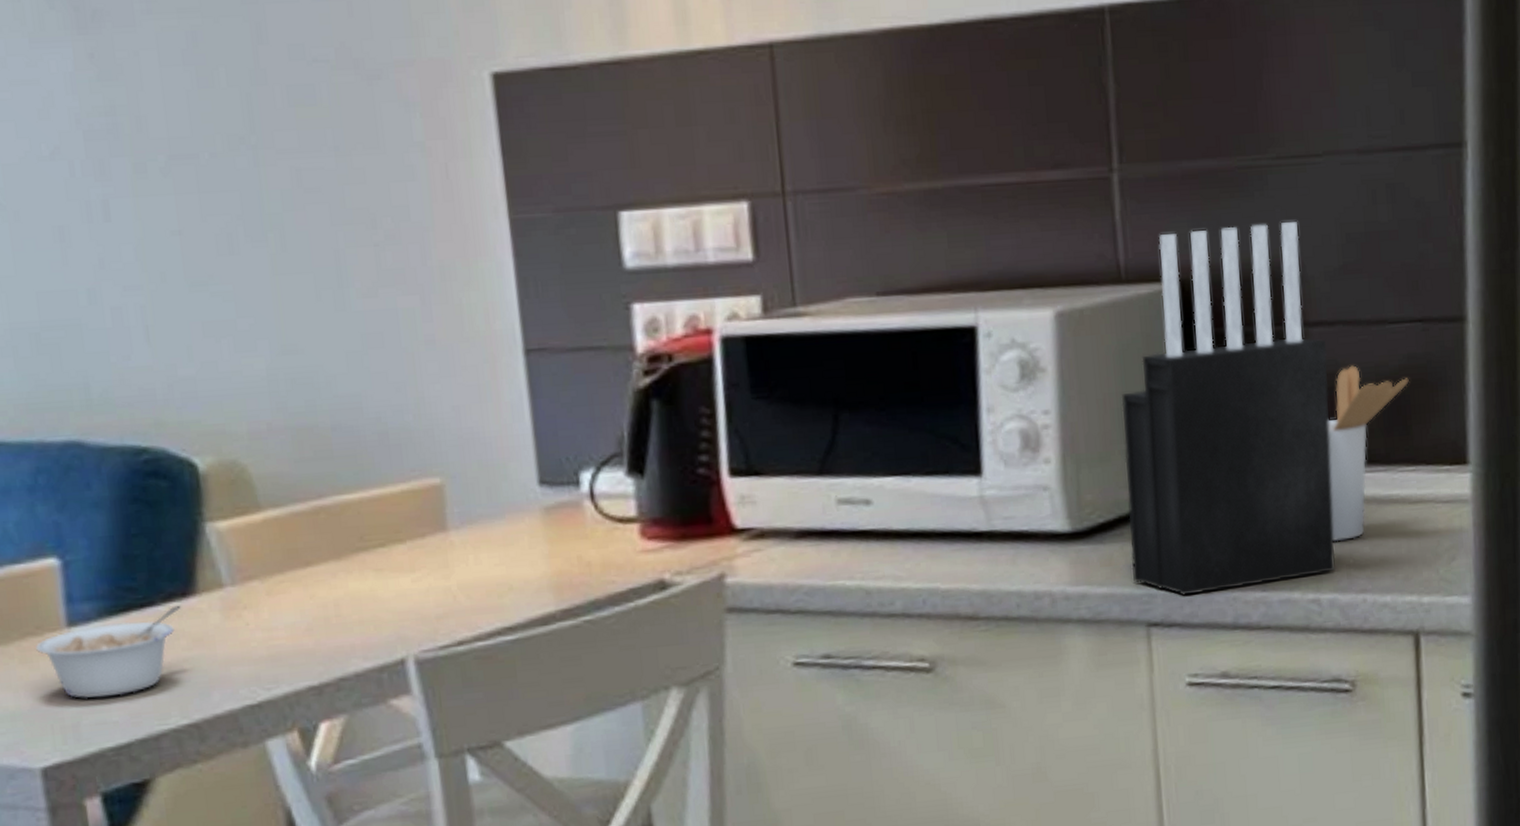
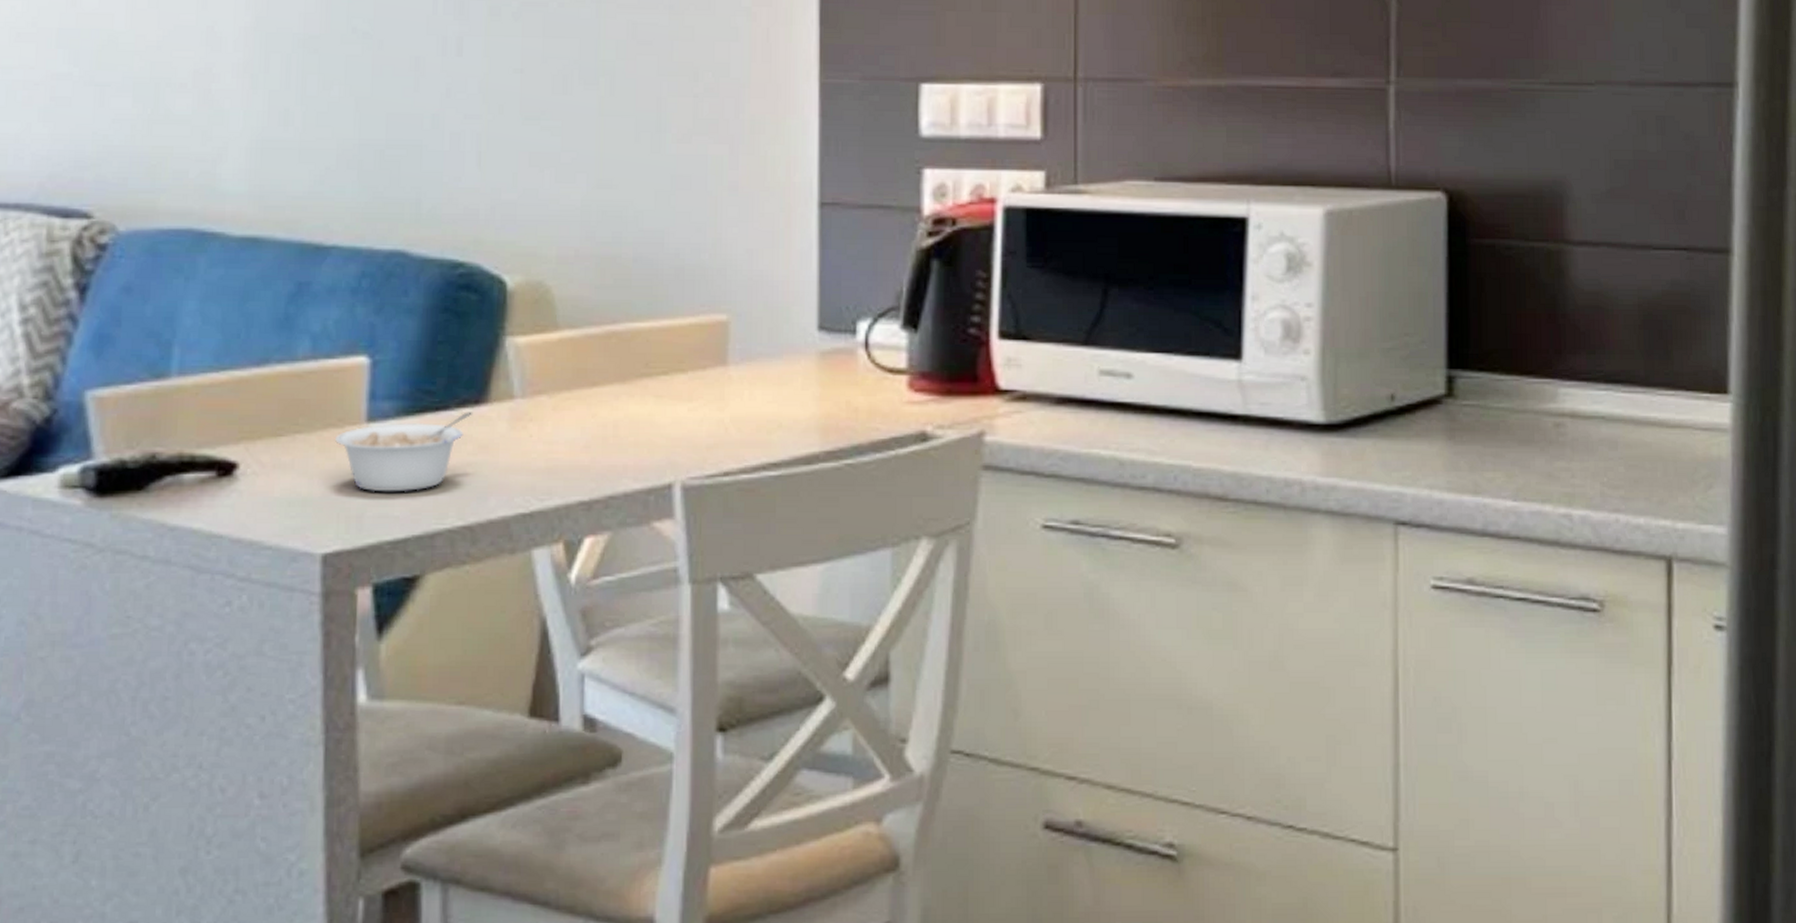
knife block: present [1121,222,1336,596] -> none [1383,144,1591,497]
utensil holder: present [1328,365,1409,542] -> none [1587,286,1672,459]

